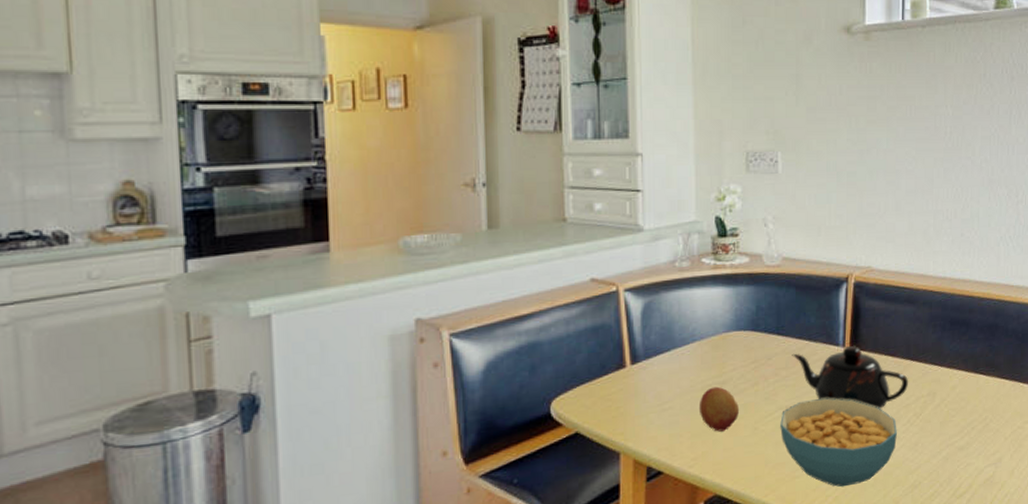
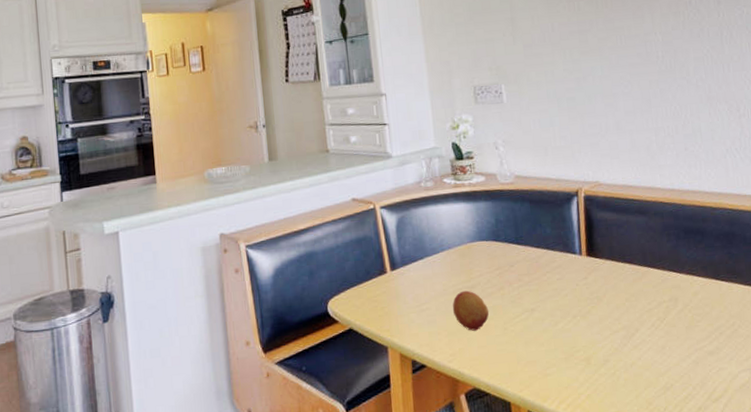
cereal bowl: present [780,398,897,487] -> none [527,302,643,386]
teapot: present [792,345,909,410] -> none [532,254,649,314]

